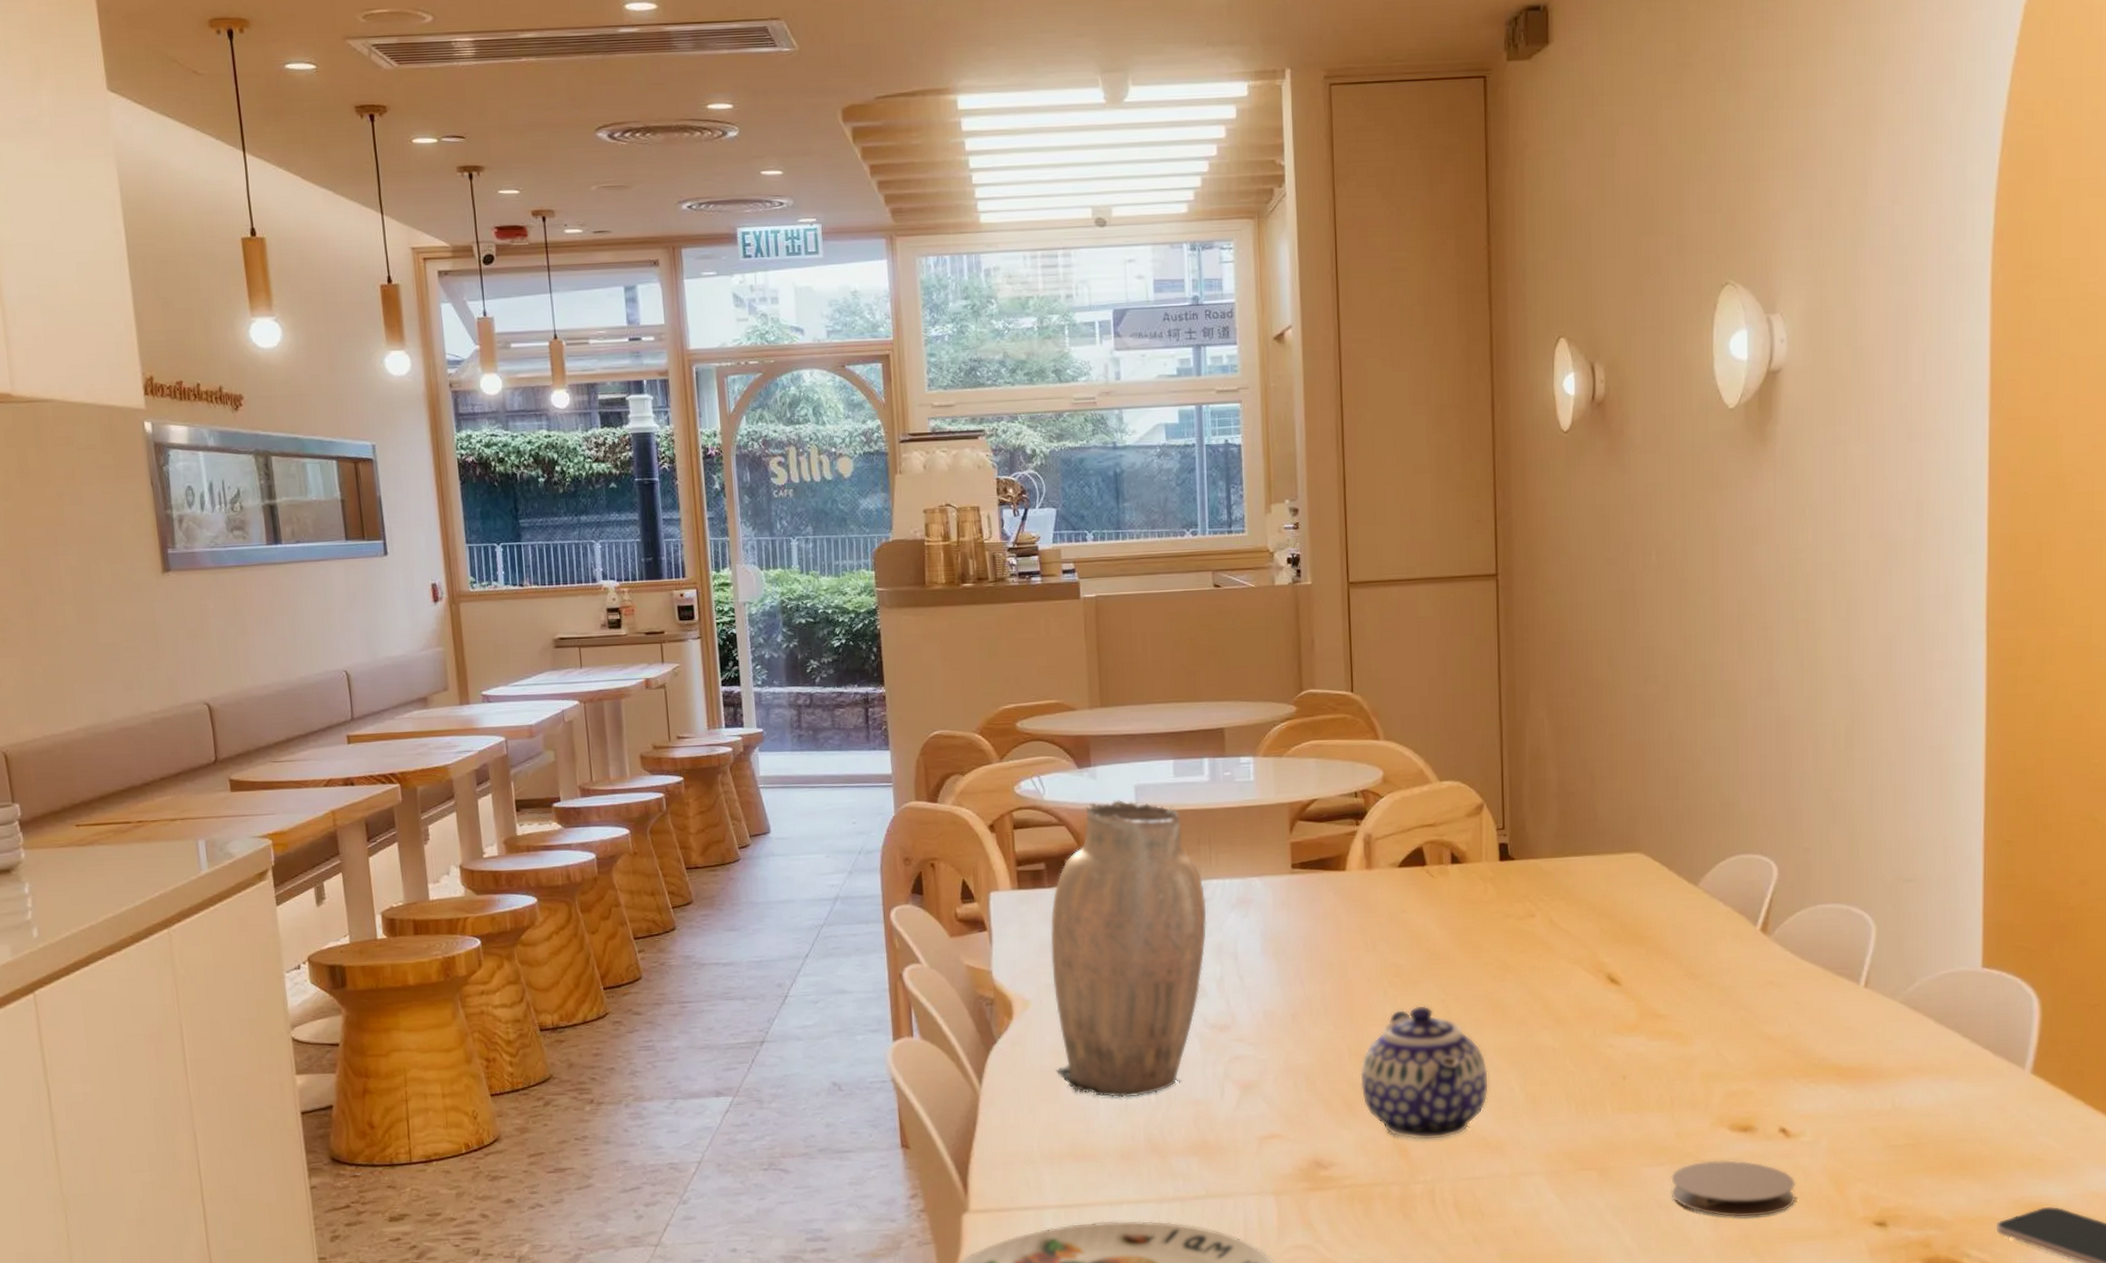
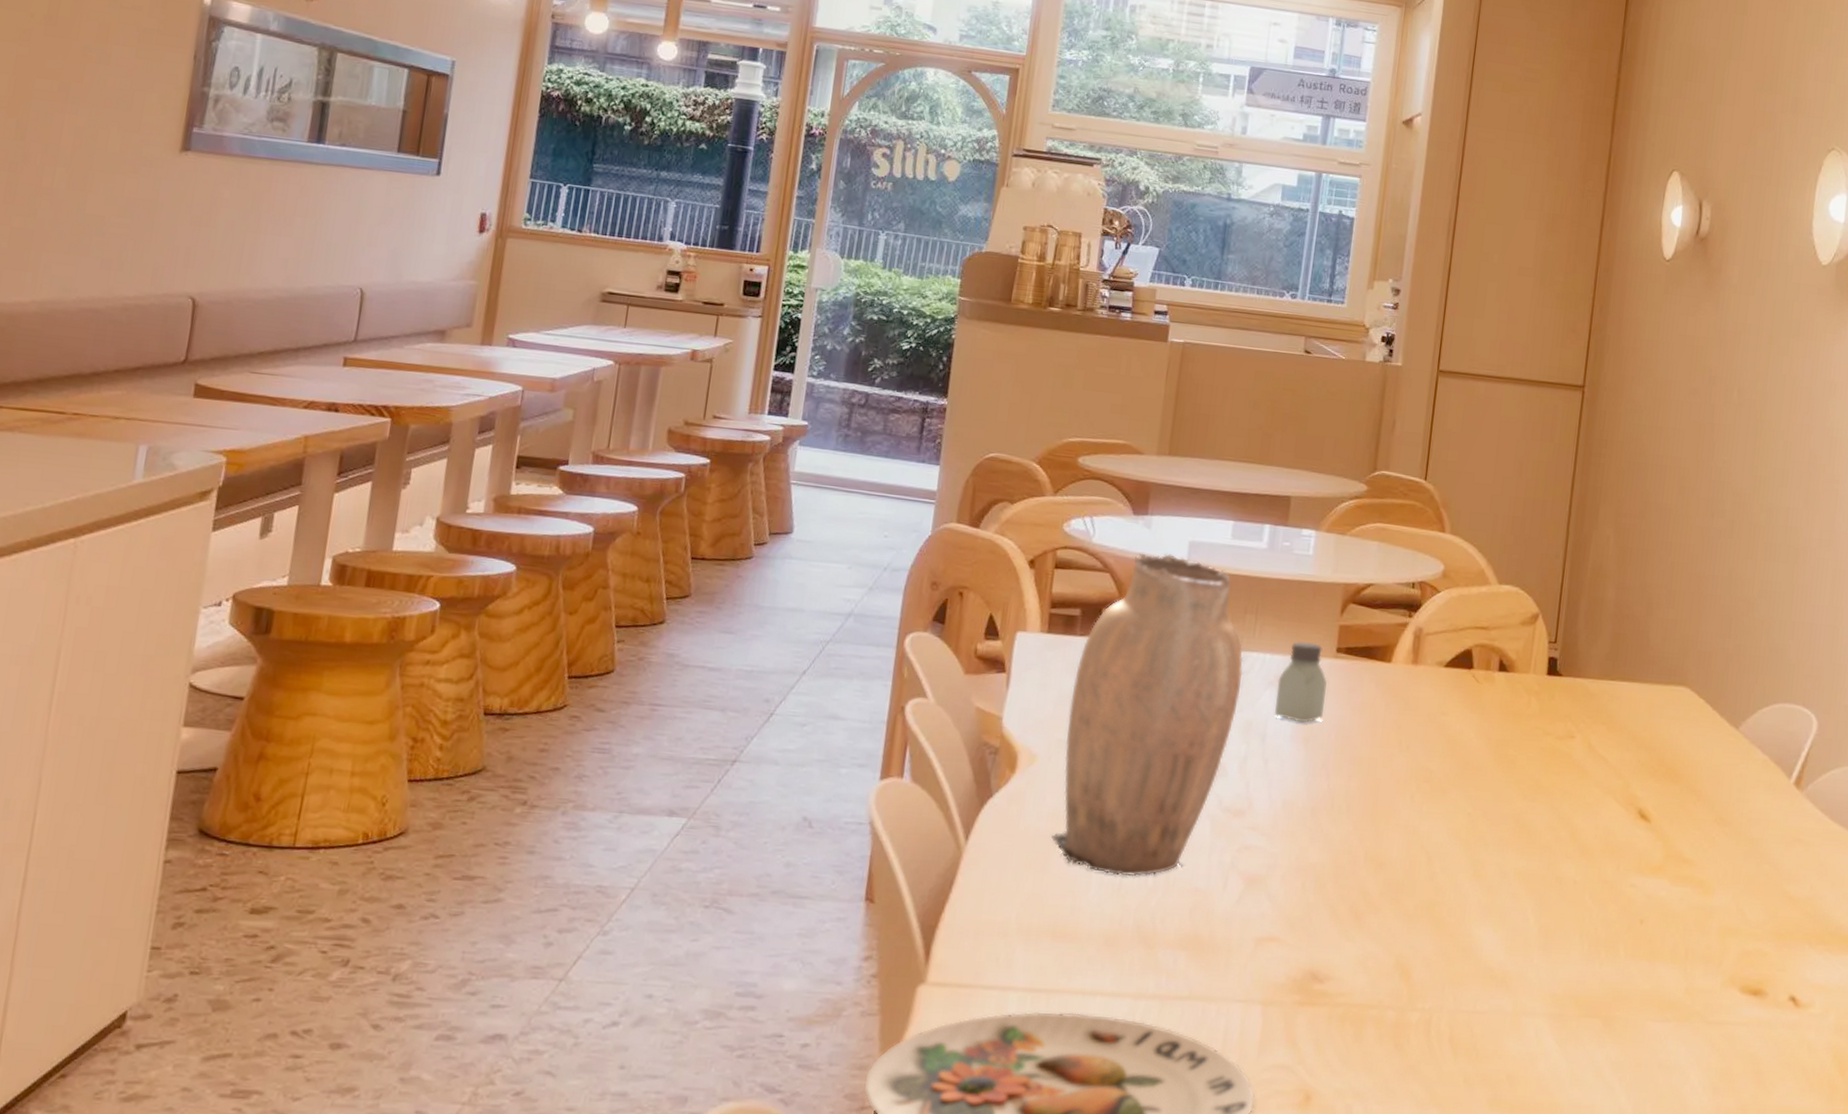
saltshaker: none [1240,862,1288,938] -> present [1274,640,1327,723]
teapot: present [1360,1005,1489,1141] -> none [1370,816,1505,965]
coaster: present [1671,1160,1796,1217] -> none [1673,1022,1800,1090]

